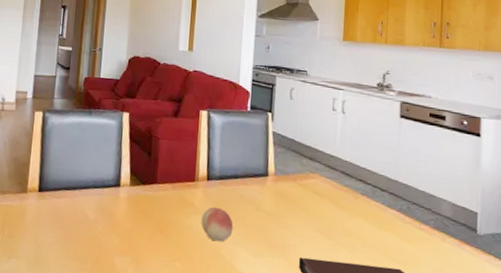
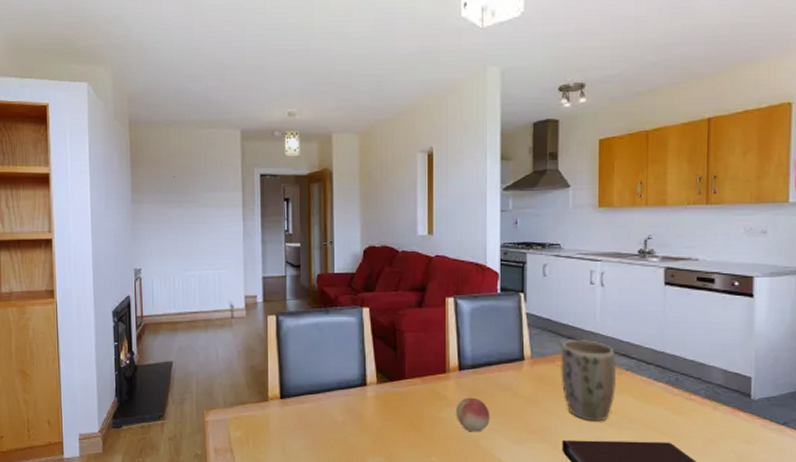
plant pot: none [301,160,353,242] -> present [561,339,617,422]

